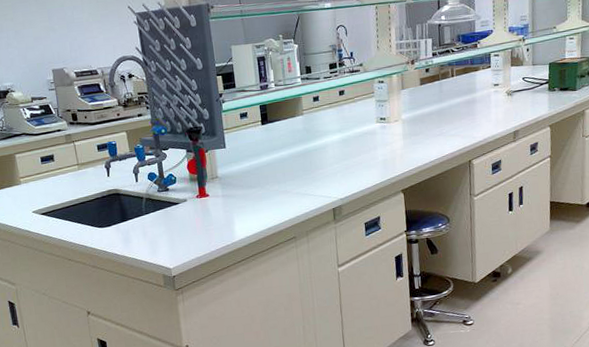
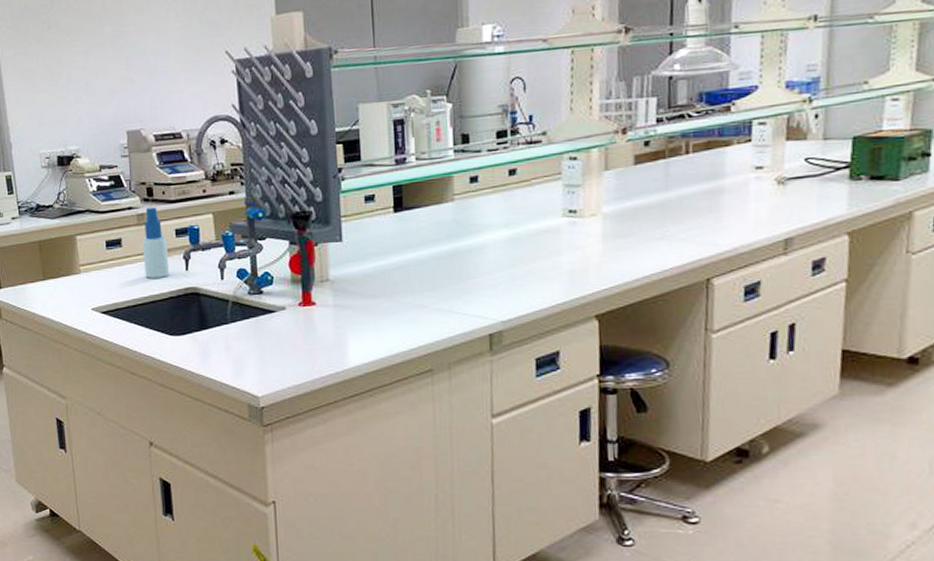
spray bottle: none [70,129,95,185] -> present [142,207,170,278]

